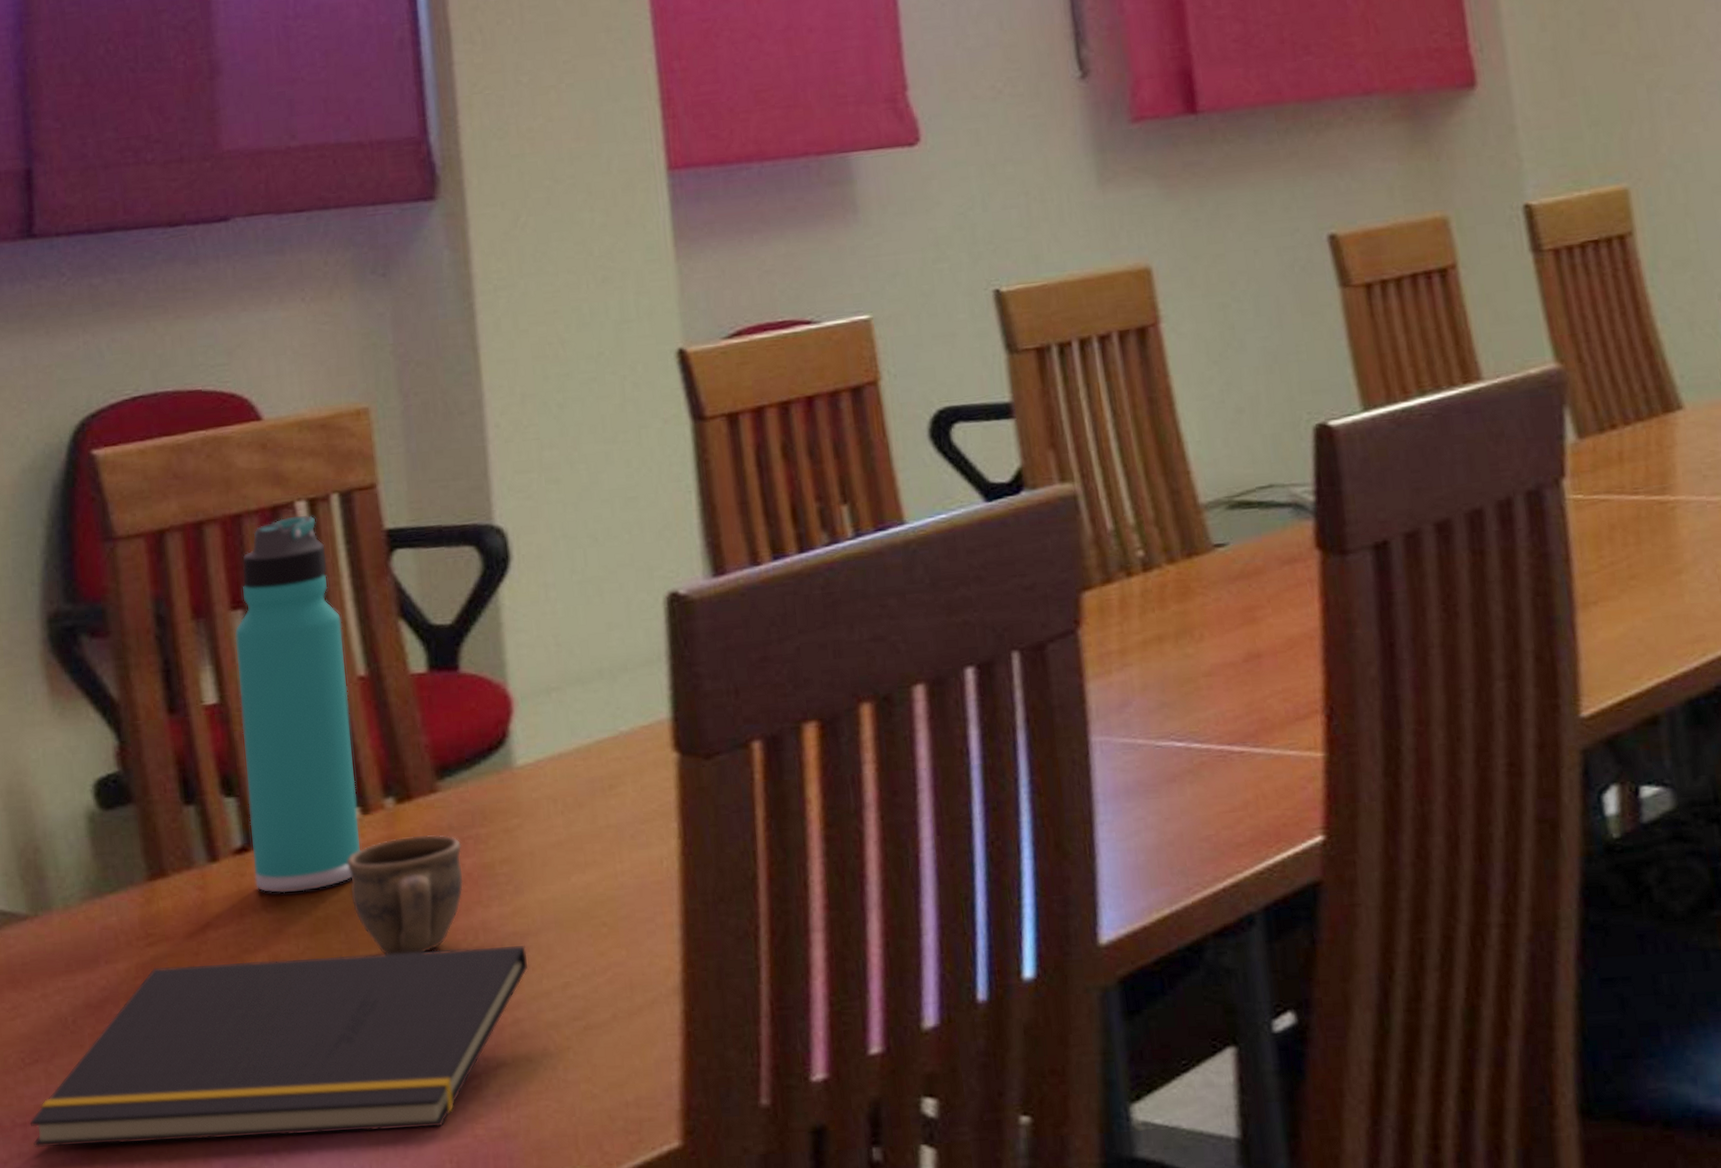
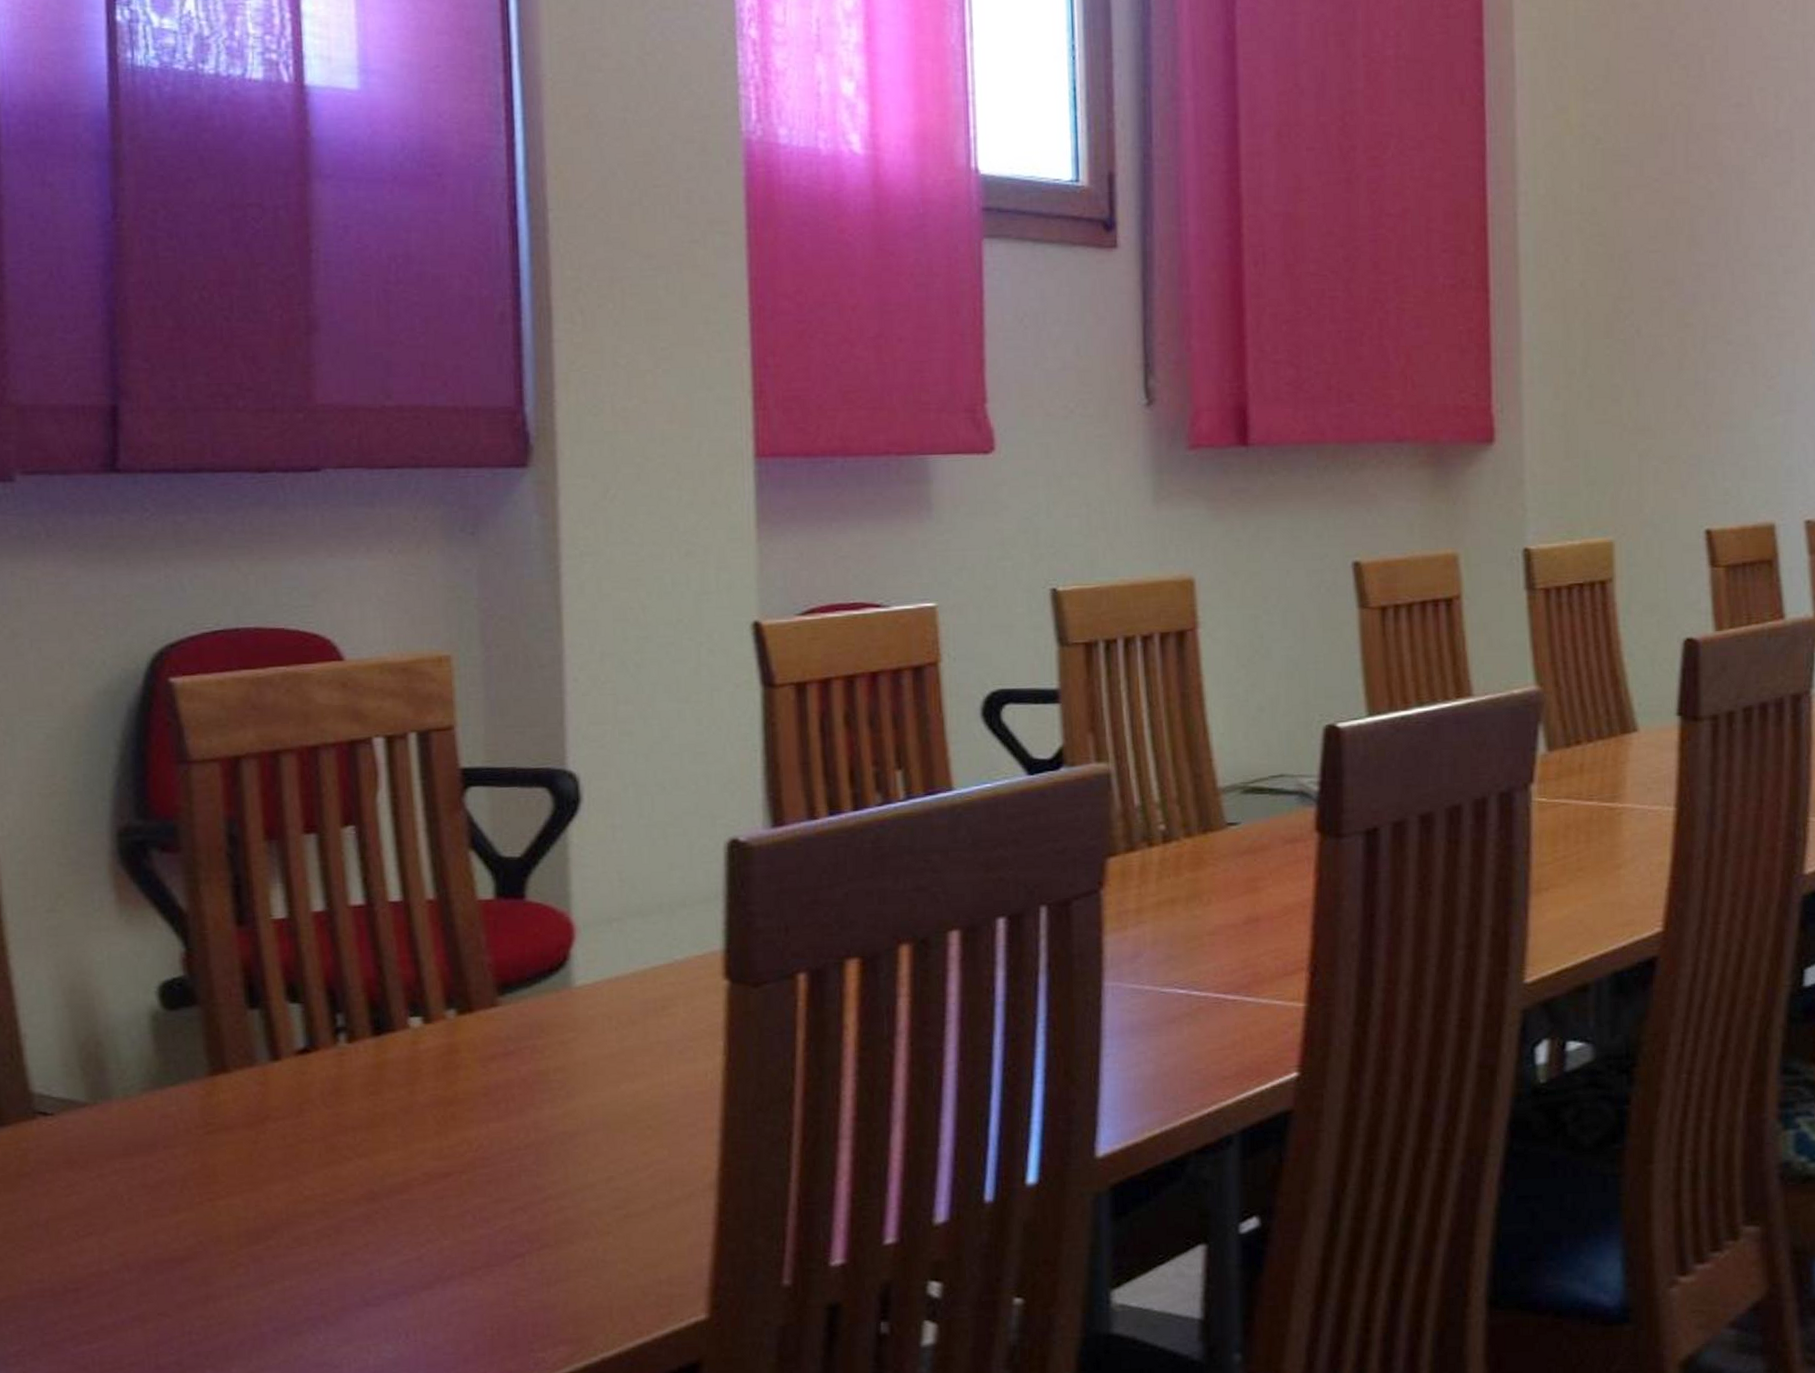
notepad: present [29,946,529,1148] -> none [82,1144,575,1311]
thermos bottle: present [235,514,360,894] -> none [306,750,421,1091]
cup: present [347,834,464,955] -> none [407,1043,519,1149]

